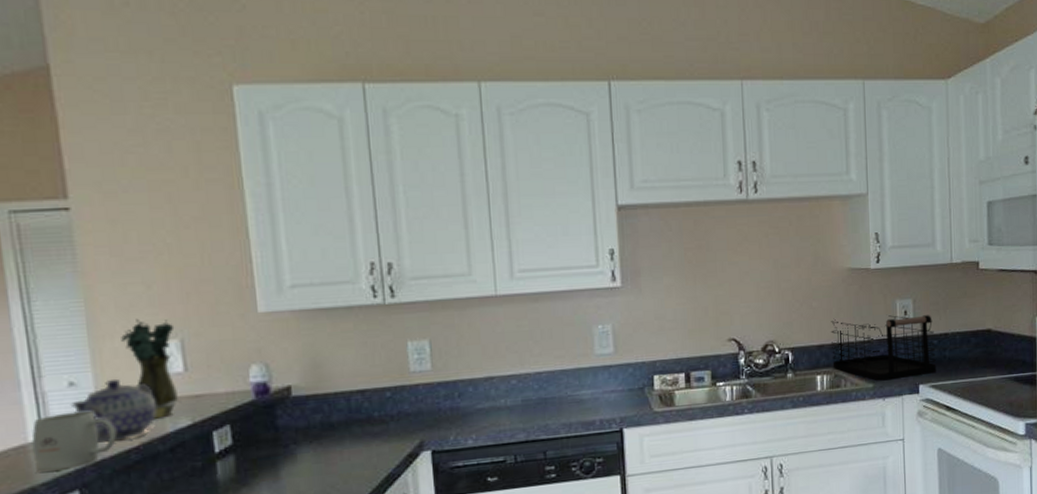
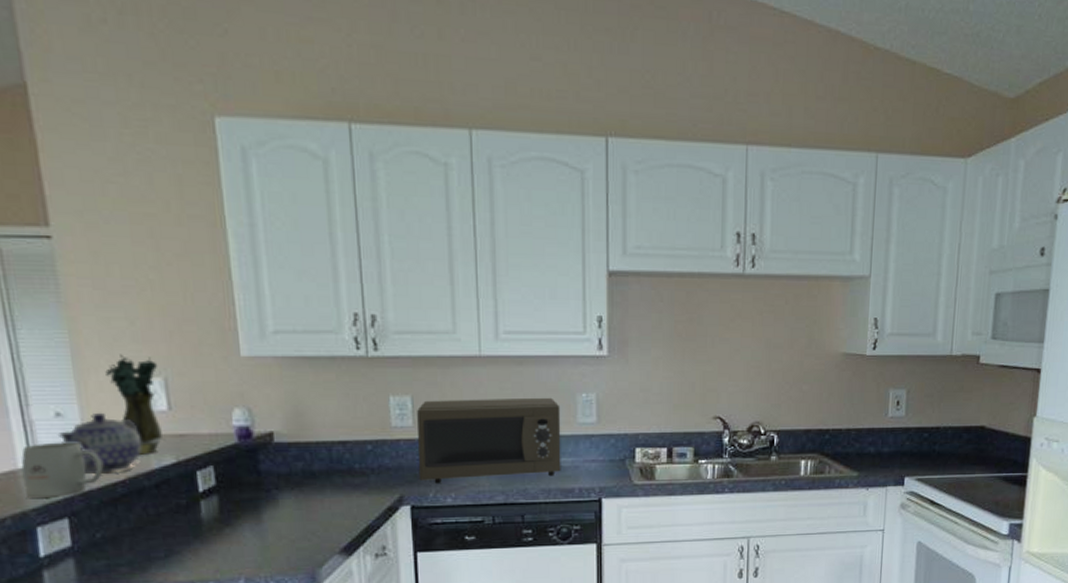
microwave: none [435,331,581,426] -> present [417,397,561,483]
dish rack: present [830,315,936,381] -> none [818,403,926,470]

